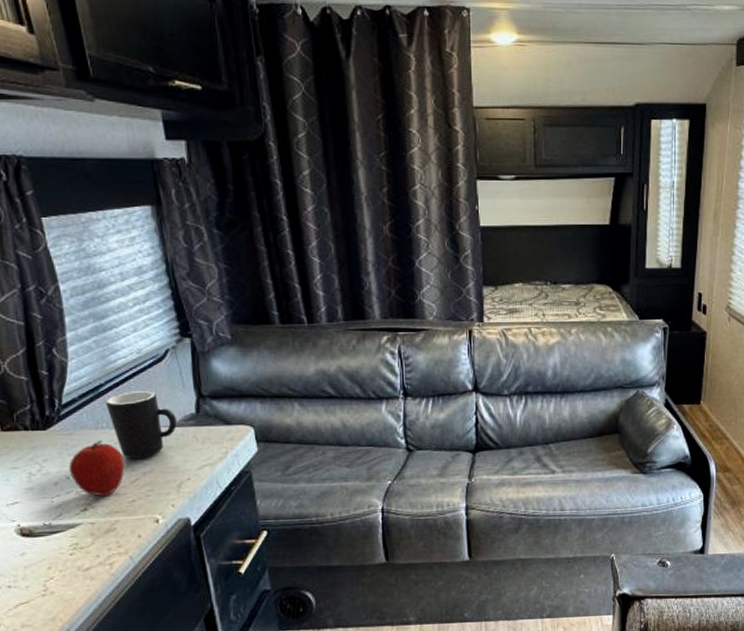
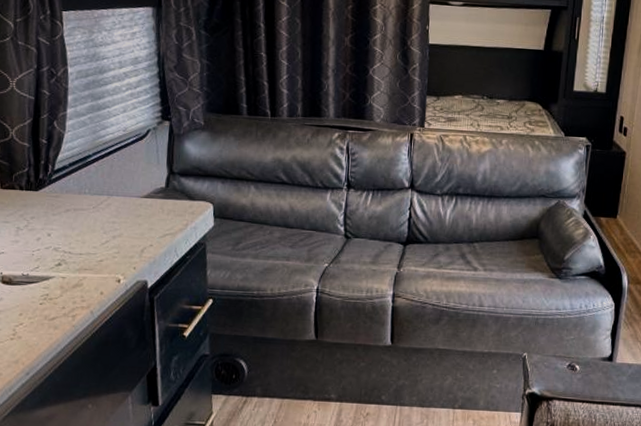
fruit: present [68,439,125,497] -> none [51,203,99,255]
mug: present [105,391,177,458] -> none [90,163,148,223]

